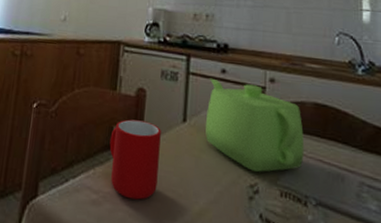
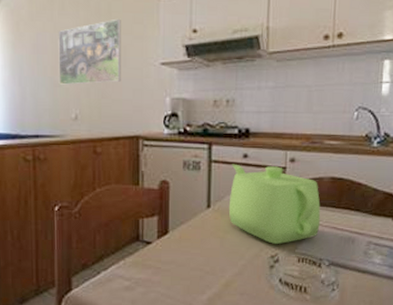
cup: present [109,119,161,200] -> none [137,211,187,281]

